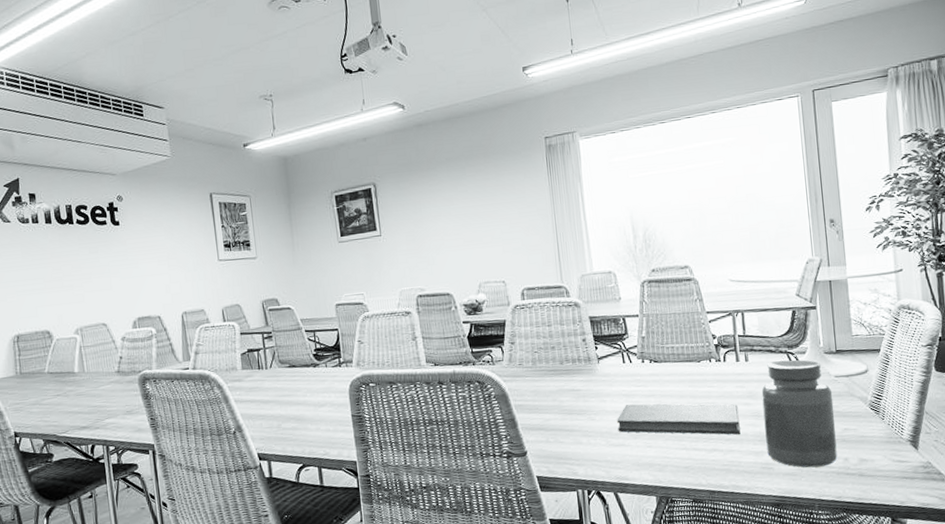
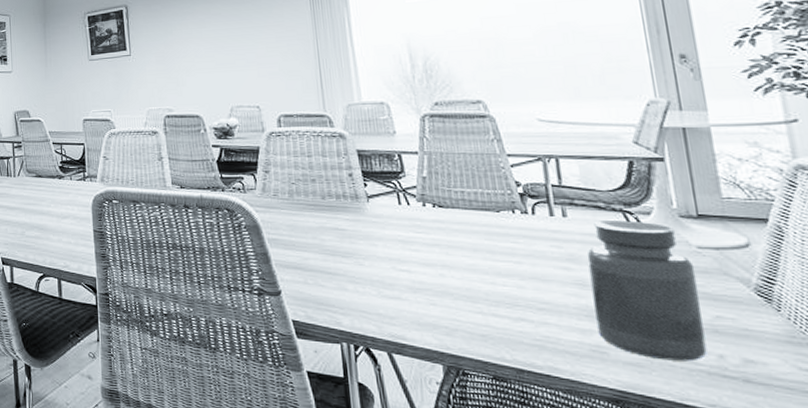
notebook: present [617,403,741,435] -> none [391,252,558,304]

